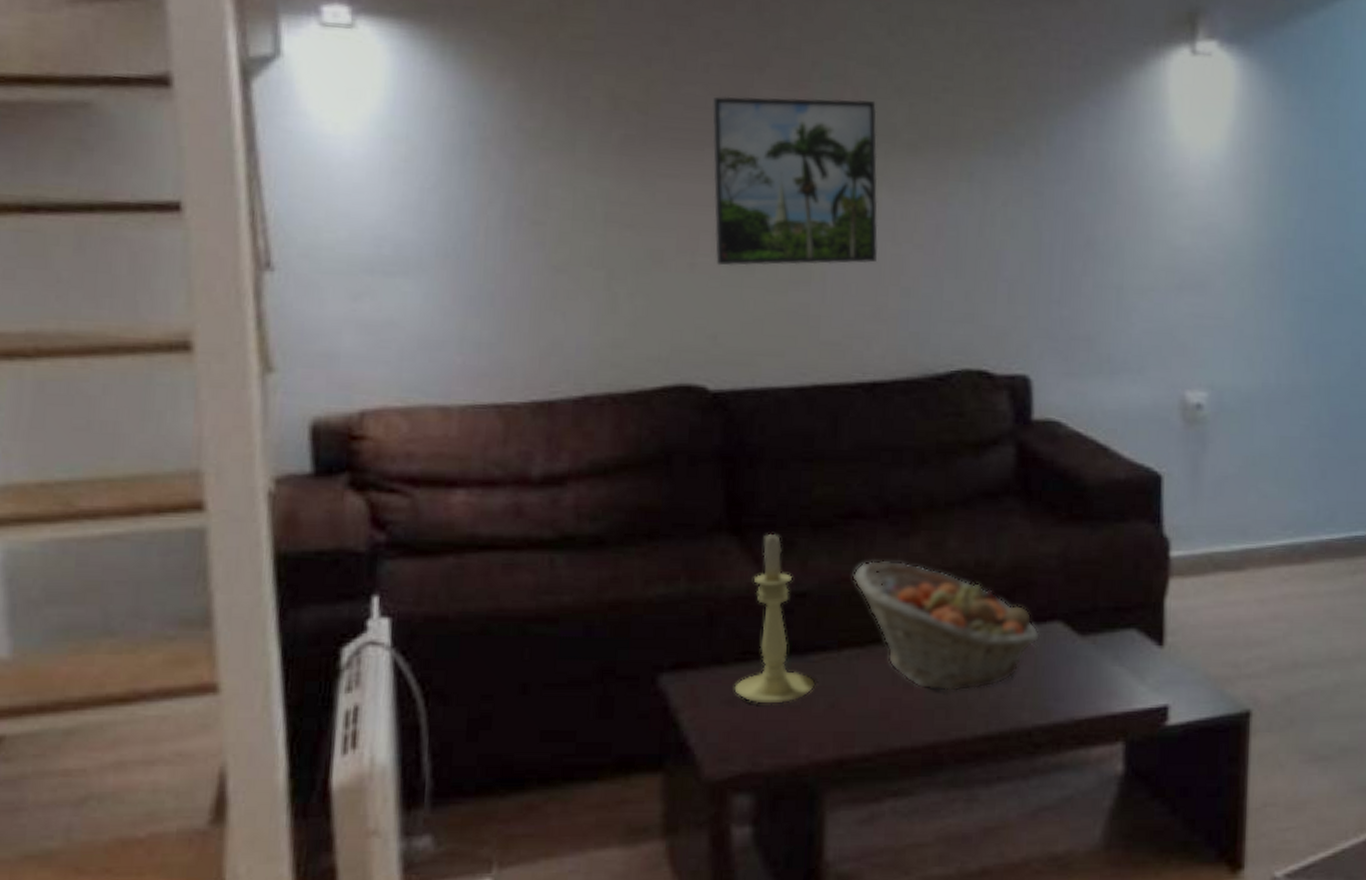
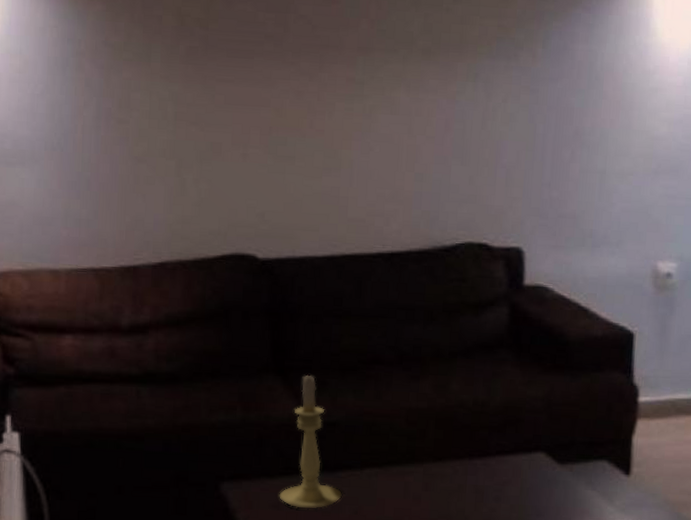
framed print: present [712,96,878,266] -> none [260,11,397,156]
fruit basket: present [852,560,1040,691] -> none [373,398,525,505]

